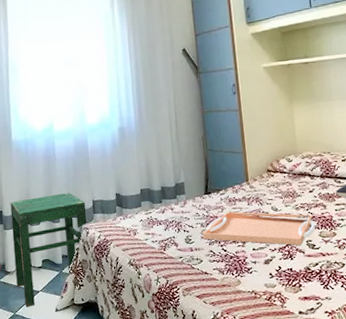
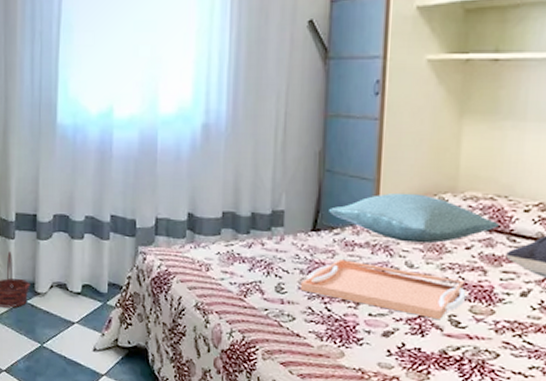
stool: present [10,192,87,307] -> none [47,202,146,340]
pillow: none [215,158,329,193] -> present [329,192,501,244]

